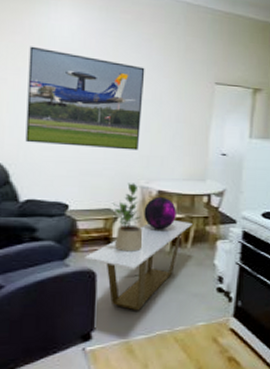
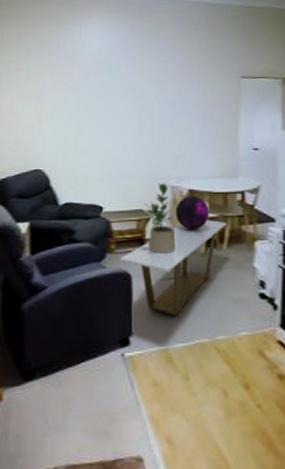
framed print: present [25,46,145,151] -> none [63,62,169,151]

